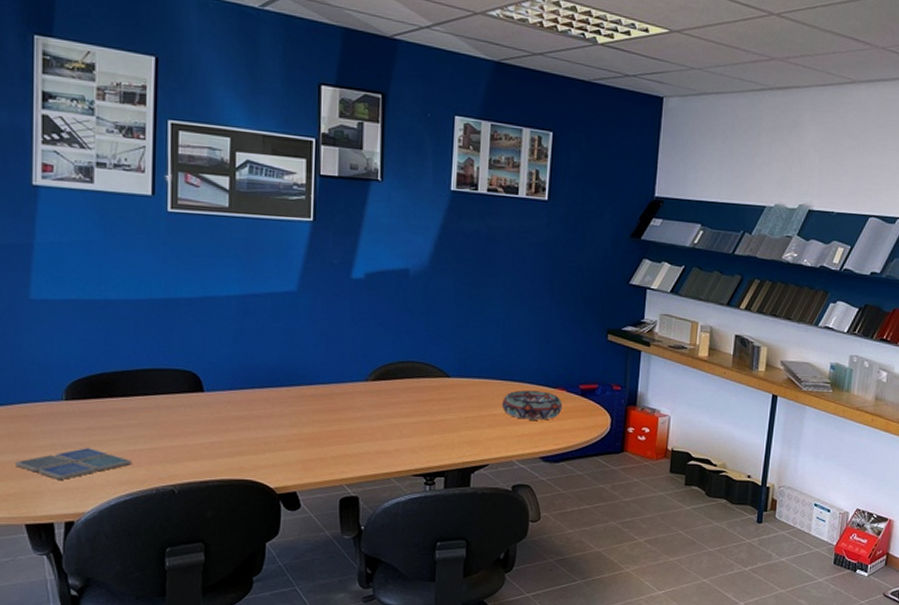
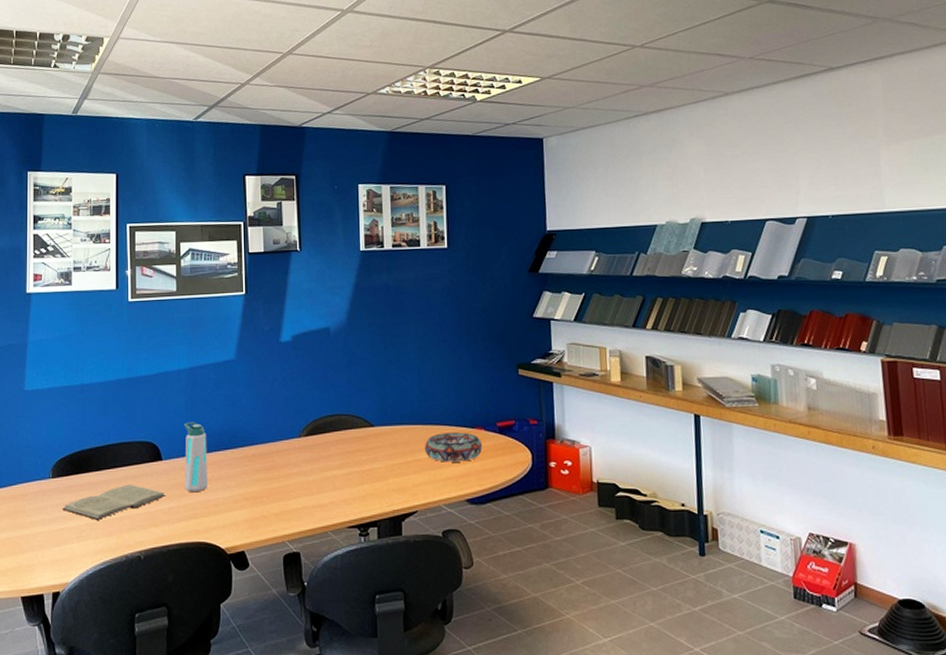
drink coaster: present [15,448,131,480] -> none [14,521,105,552]
book: none [78,414,206,449] -> present [62,484,165,520]
water bottle: none [230,354,259,428] -> present [184,422,208,492]

